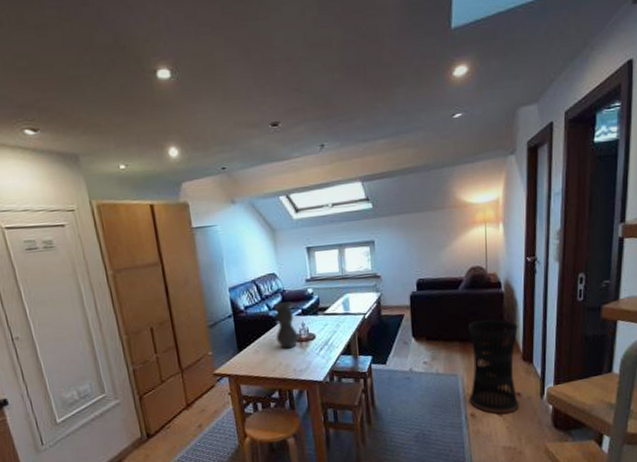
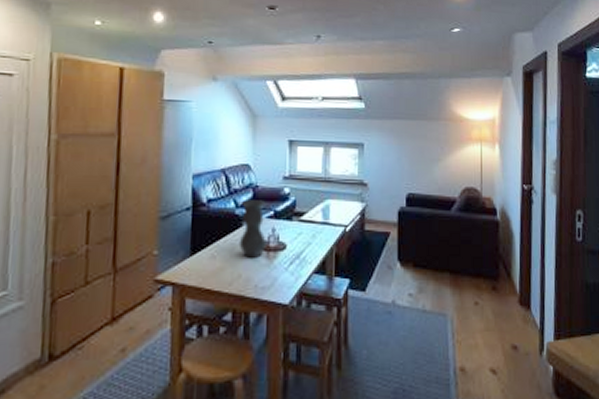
umbrella stand: present [468,319,519,415] -> none [460,250,516,373]

